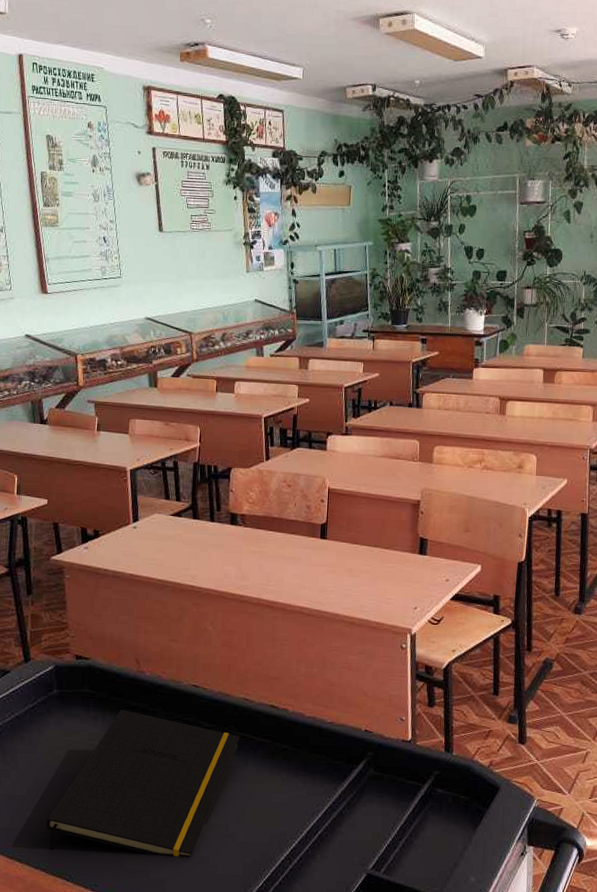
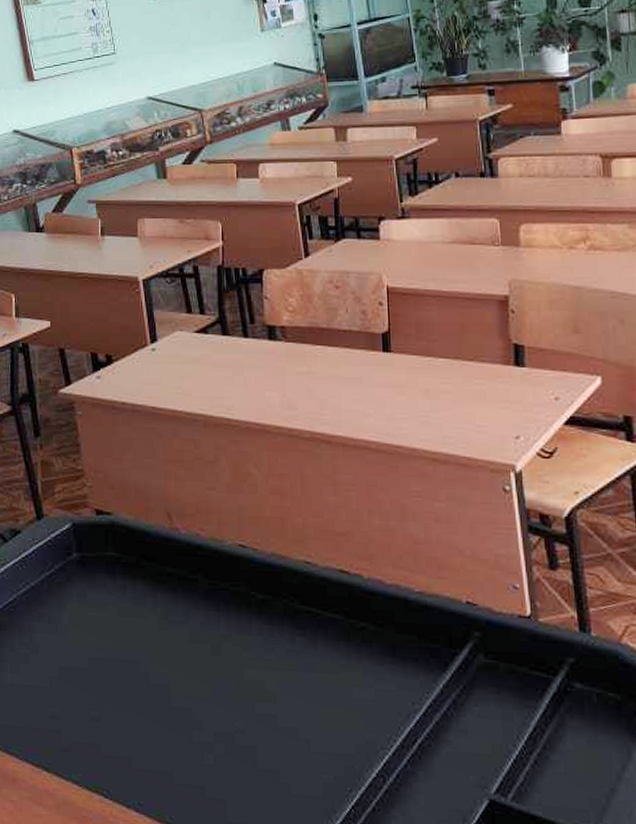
notepad: present [46,710,240,857] -> none [75,577,304,770]

